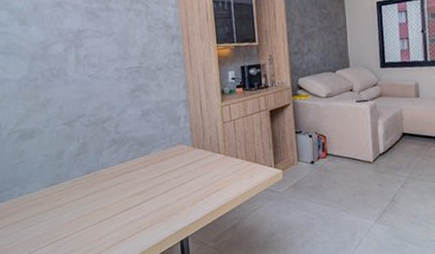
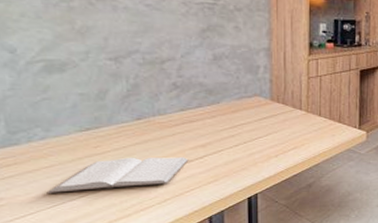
book: none [24,205,129,242] -> present [46,157,189,193]

